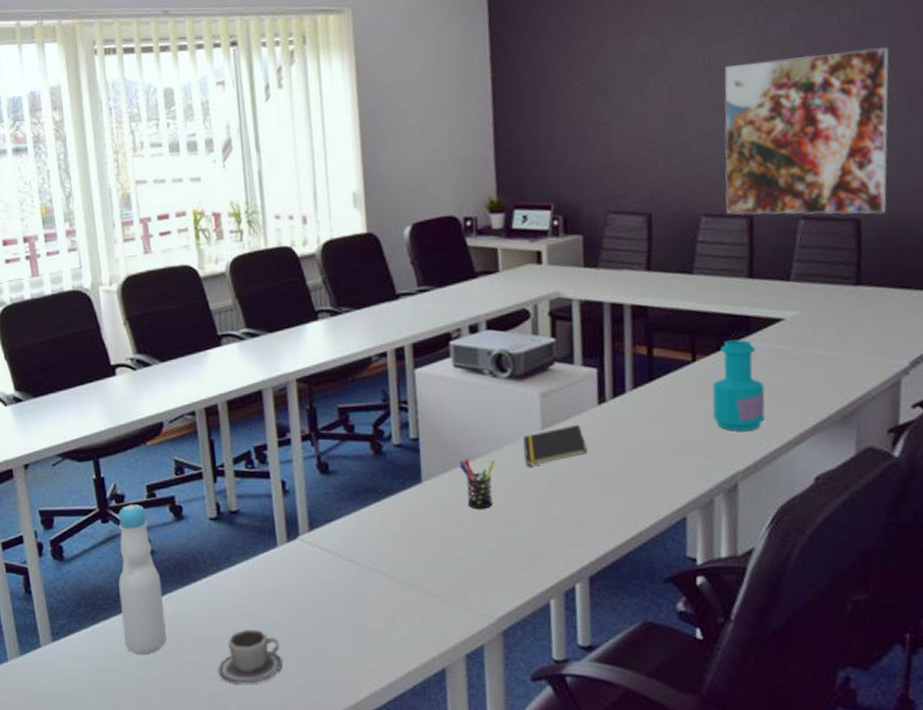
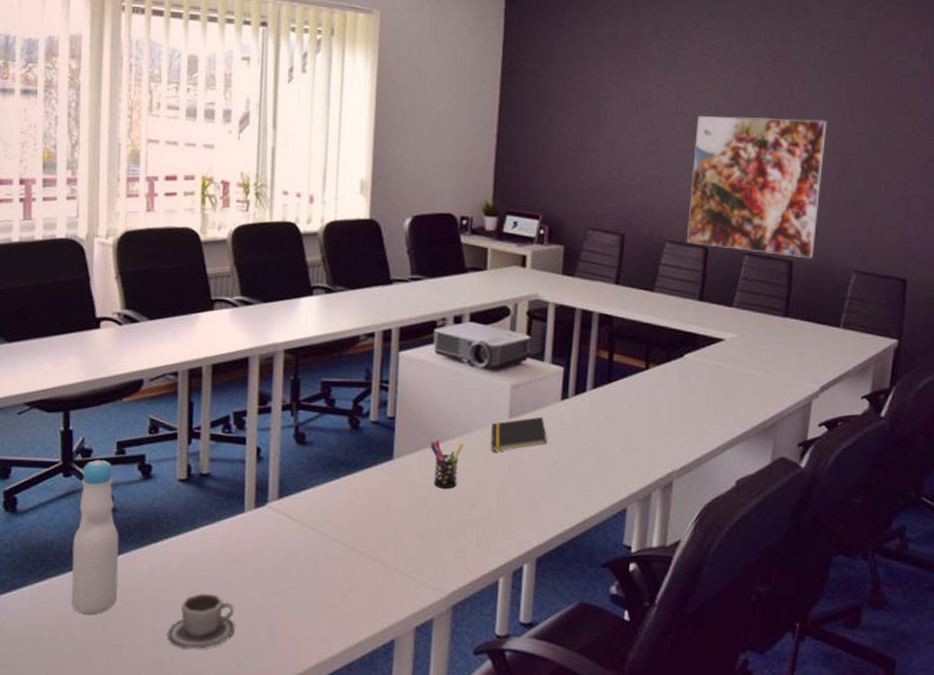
bottle: present [712,339,765,431] -> none [658,353,703,435]

